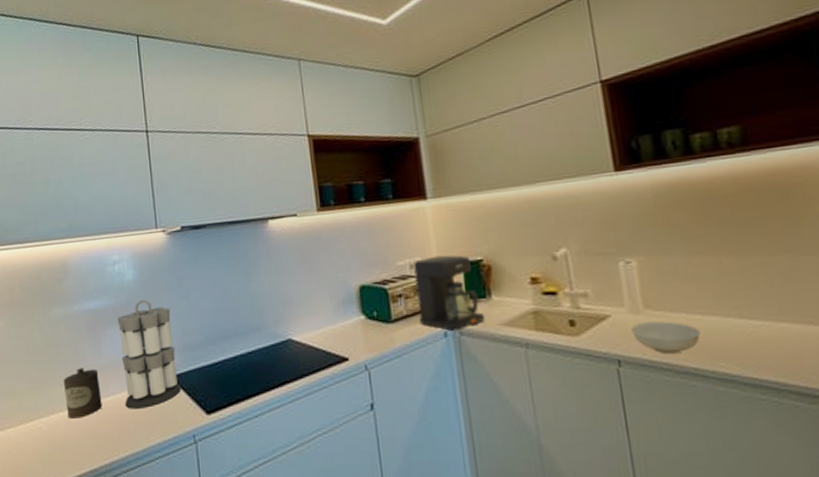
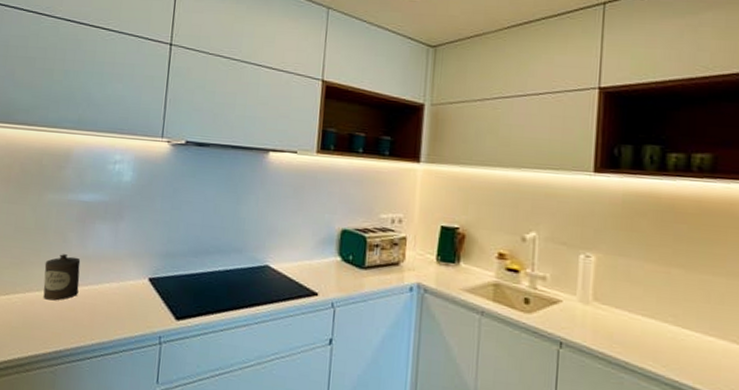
spice rack: present [117,299,181,409] -> none [100,202,161,303]
coffee maker: present [413,255,486,331] -> none [390,215,451,288]
bowl: present [631,321,700,354] -> none [578,312,637,346]

